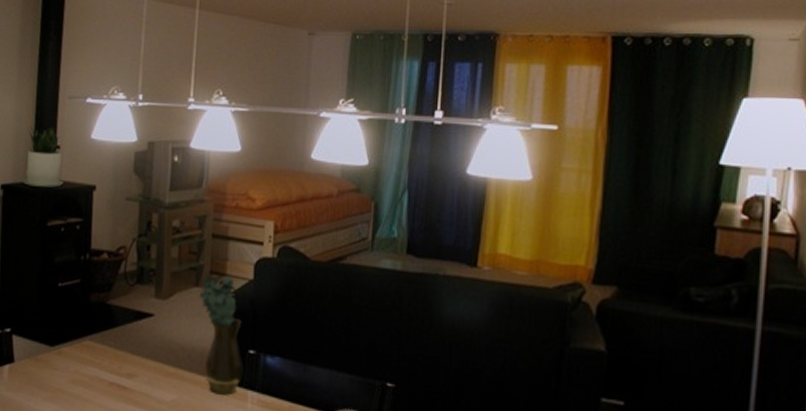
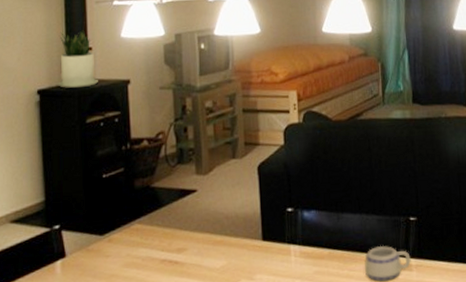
vase: present [199,270,244,395] -> none [237,143,284,254]

